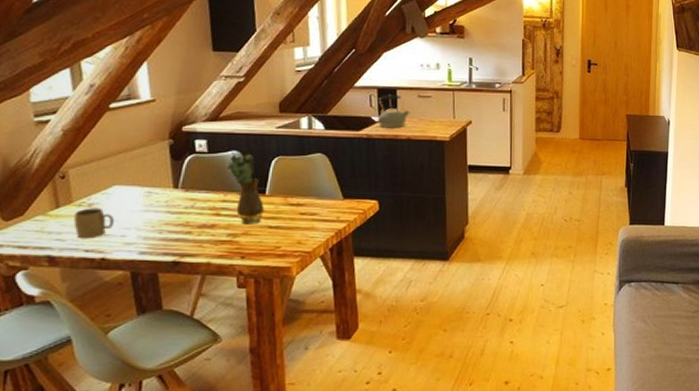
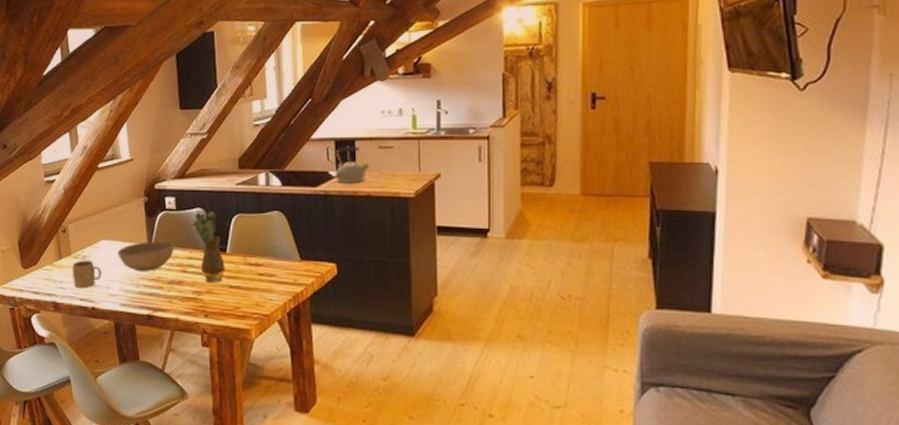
bowl: none [135,185,206,216] -> present [117,241,174,271]

